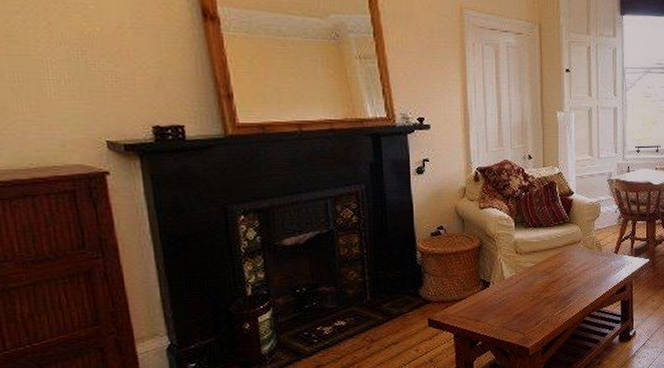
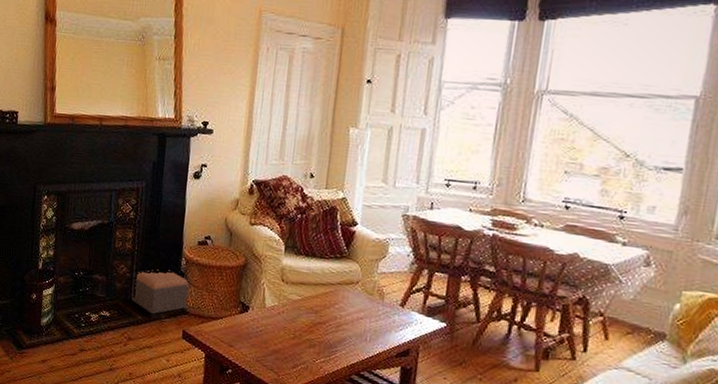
footstool: none [366,265,428,312] -> present [131,269,189,315]

